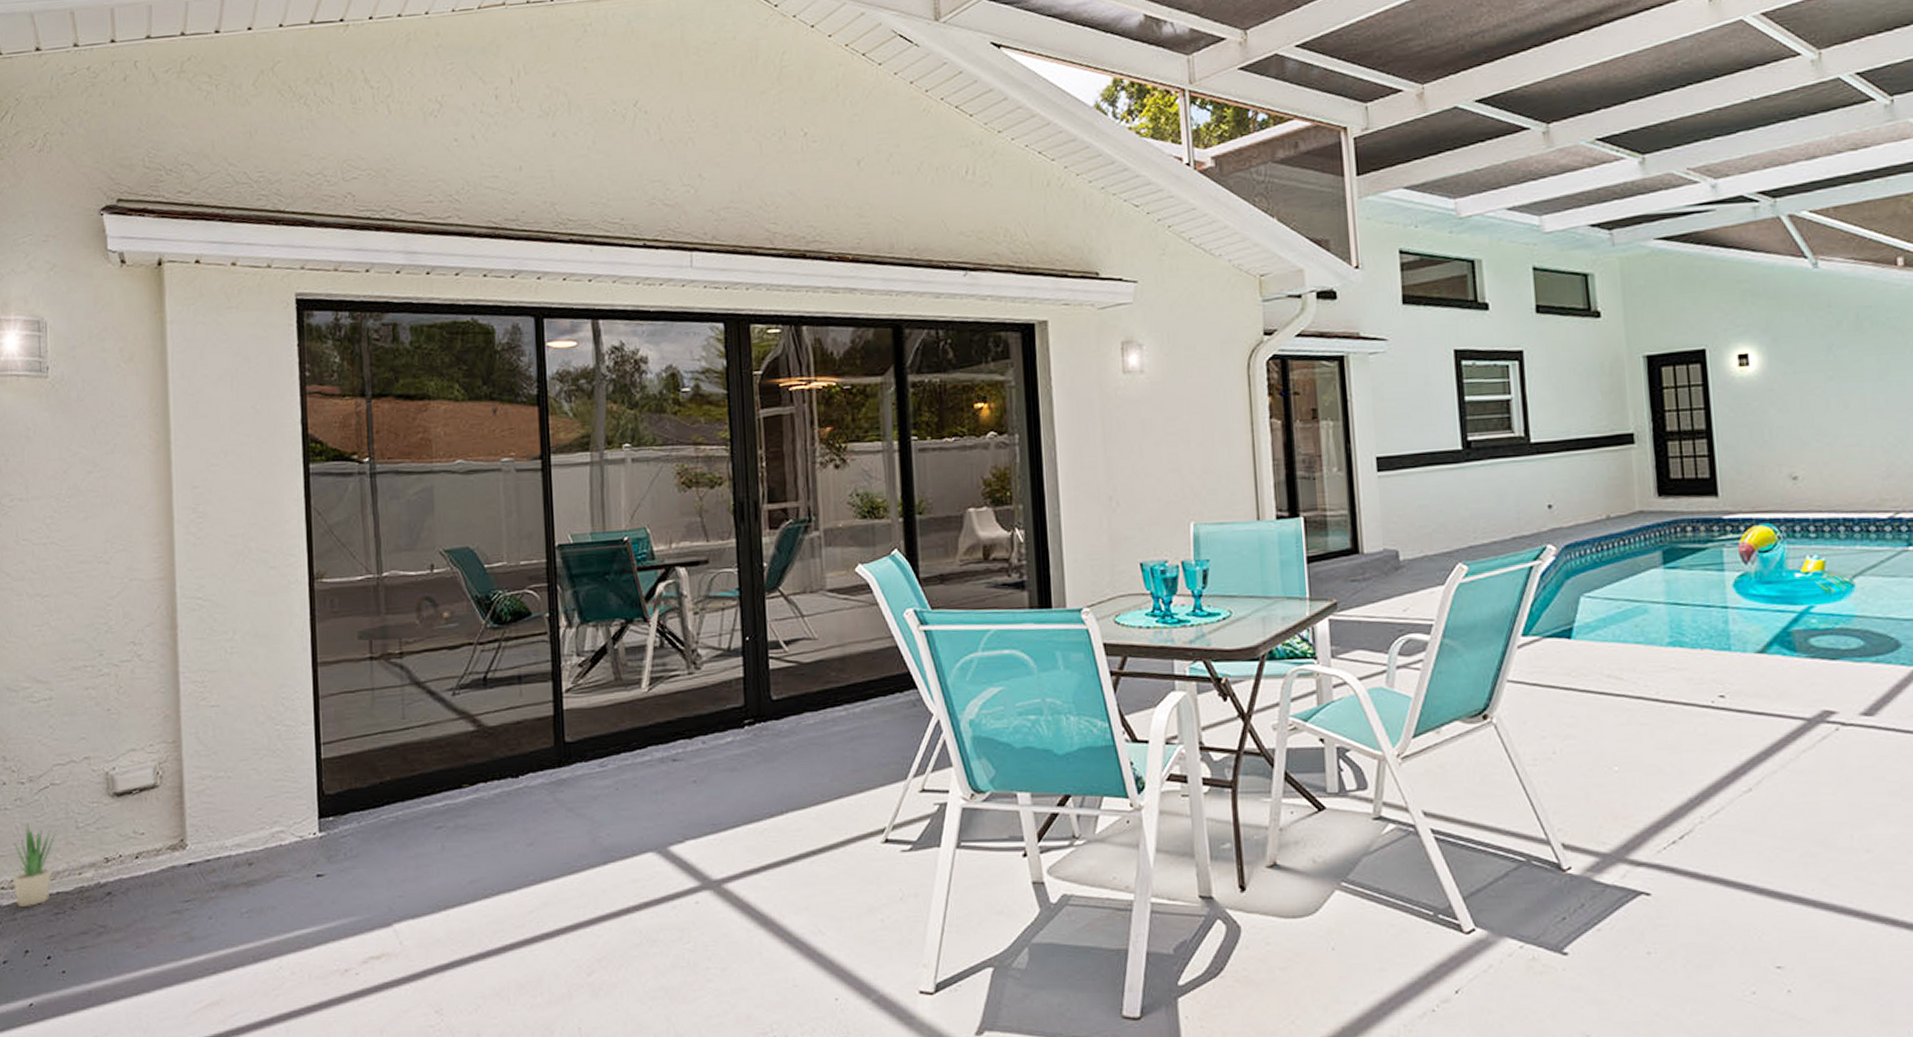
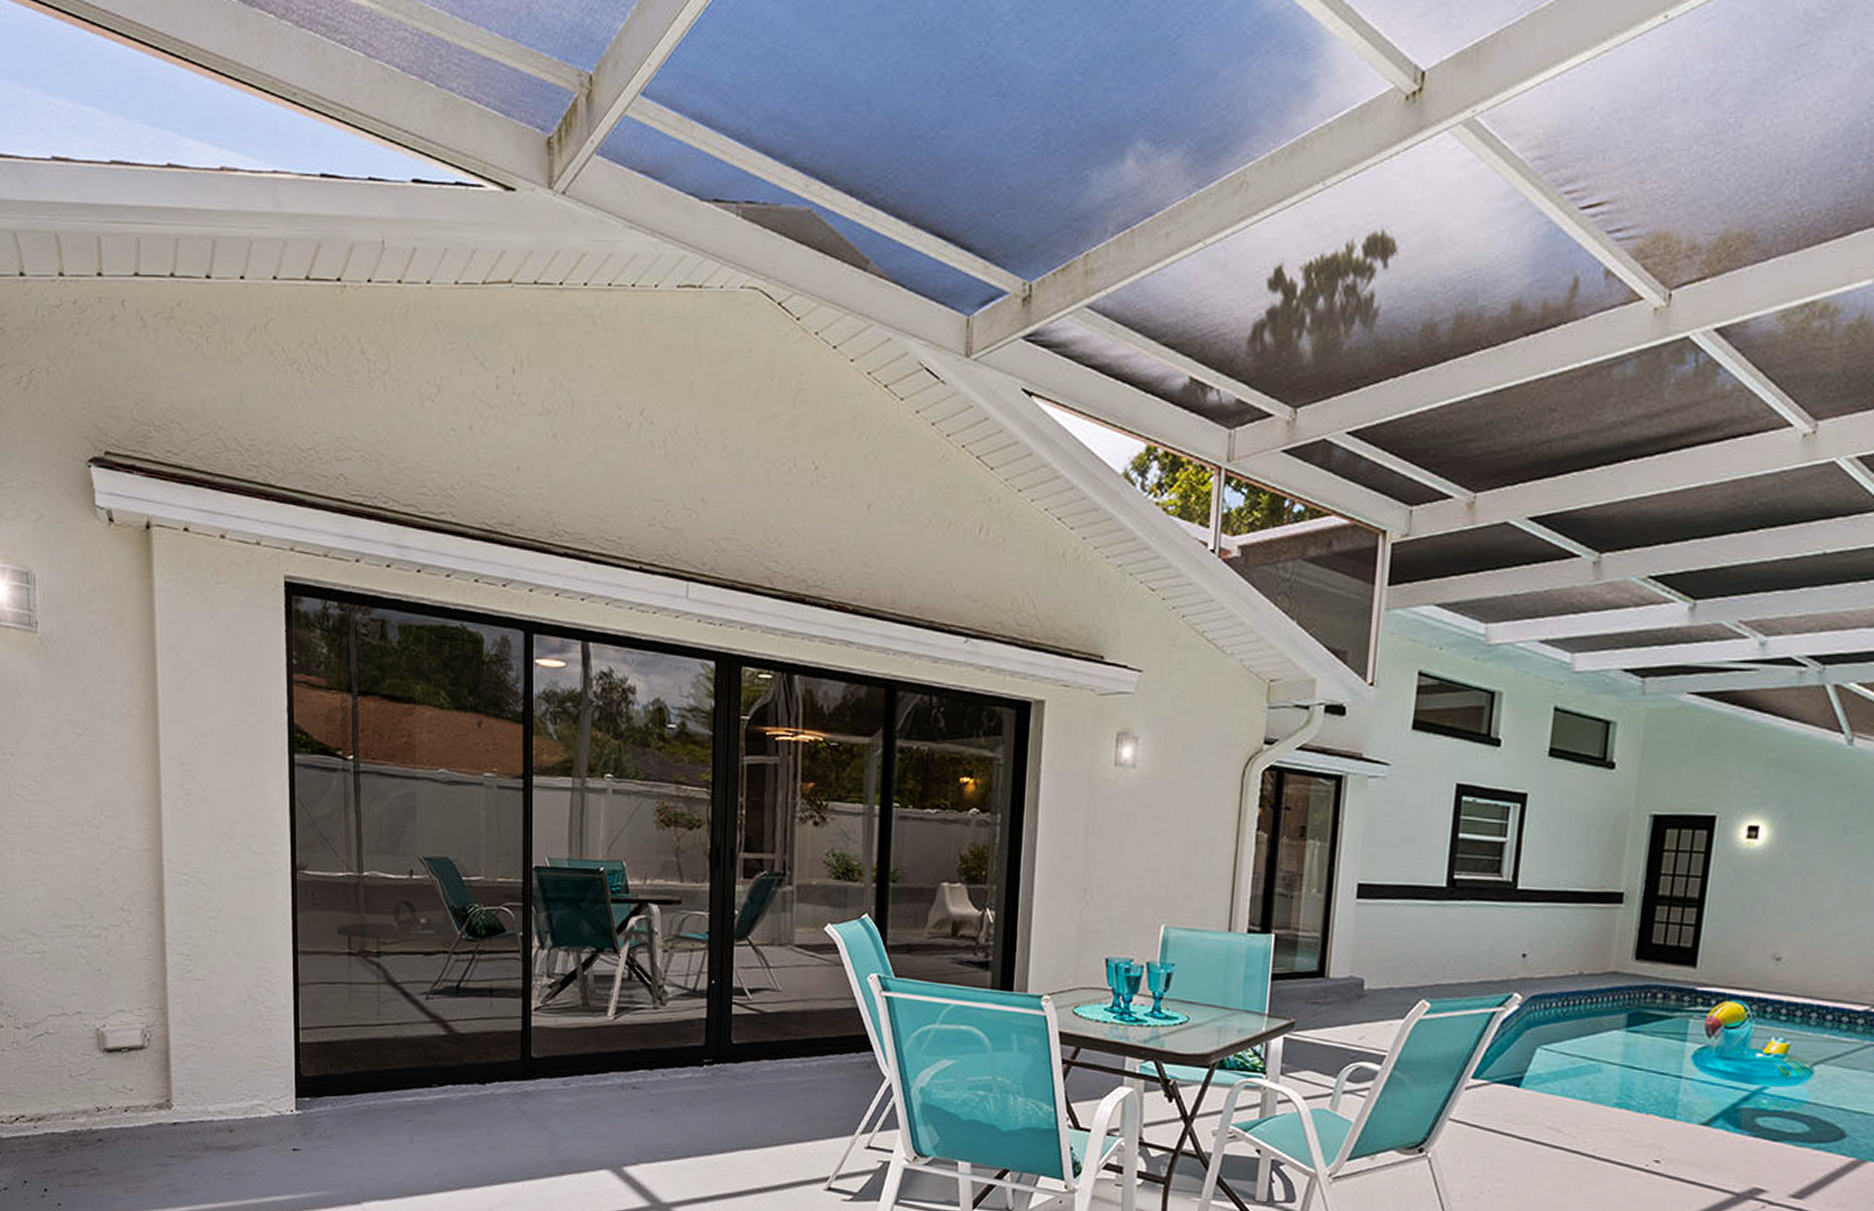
potted plant: present [12,823,57,907] -> none [11,1065,52,1142]

